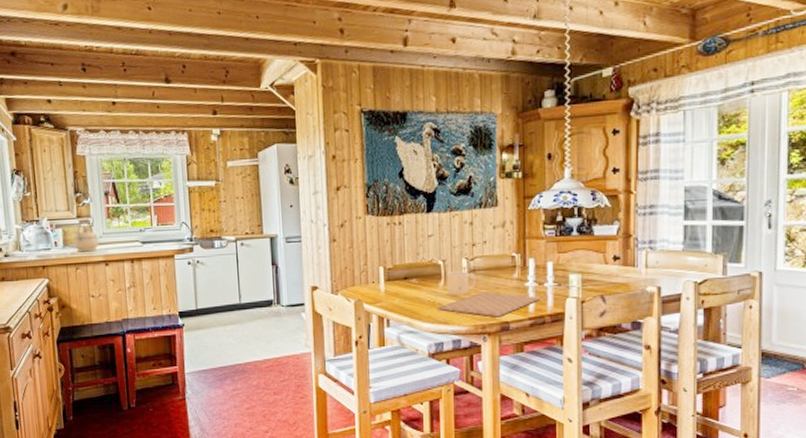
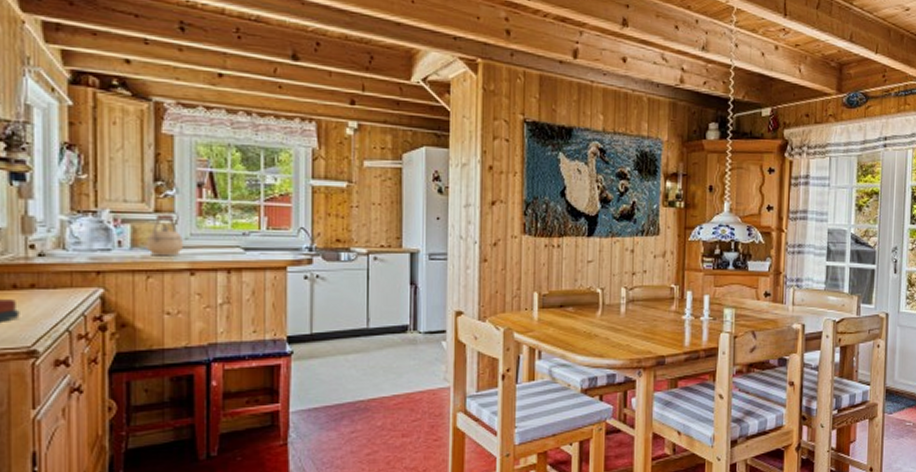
placemat: present [437,291,540,318] -> none [592,323,696,351]
mug: present [446,271,476,297] -> none [603,301,634,328]

